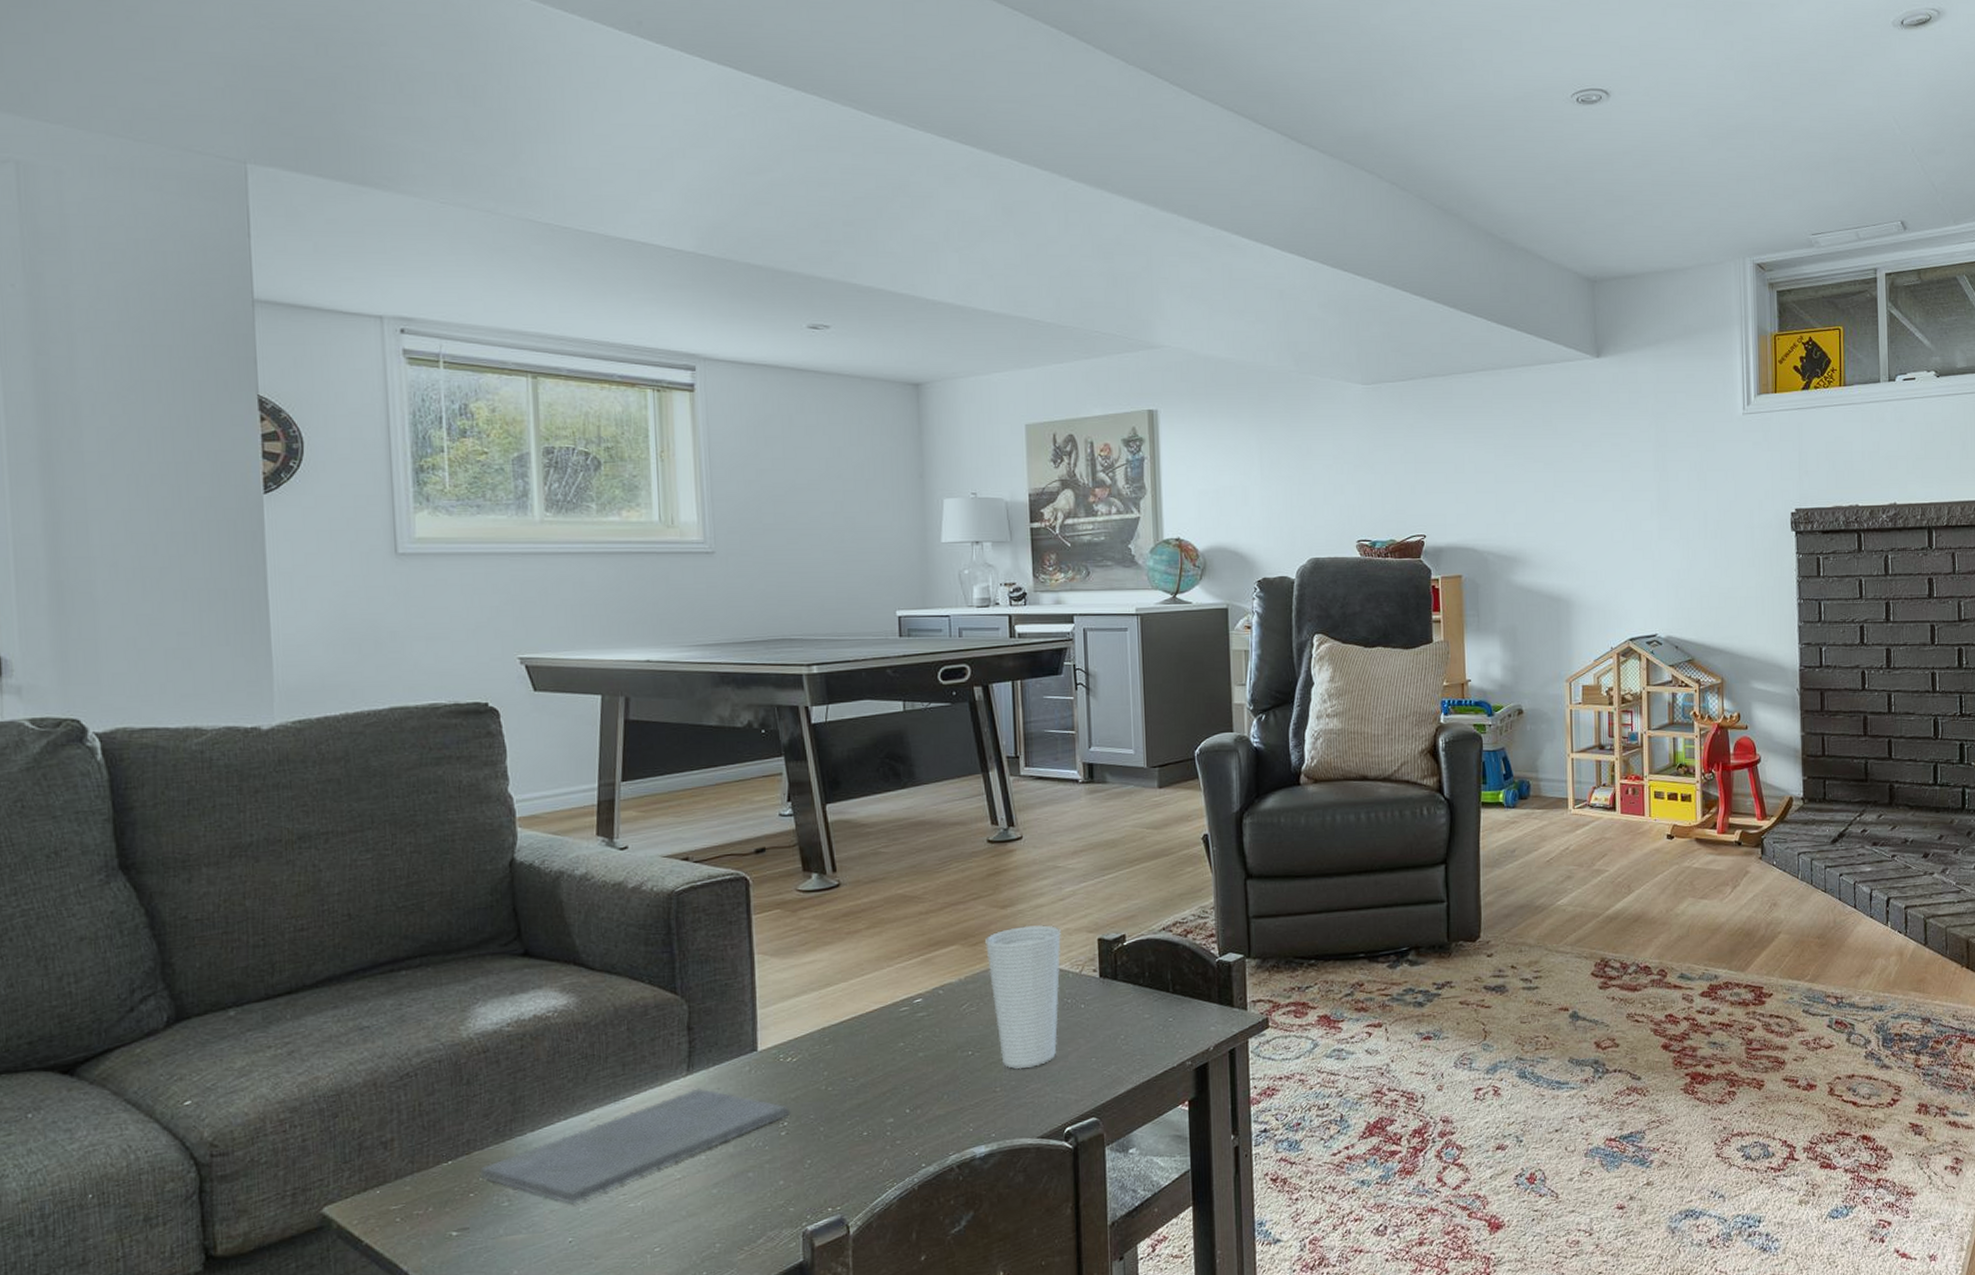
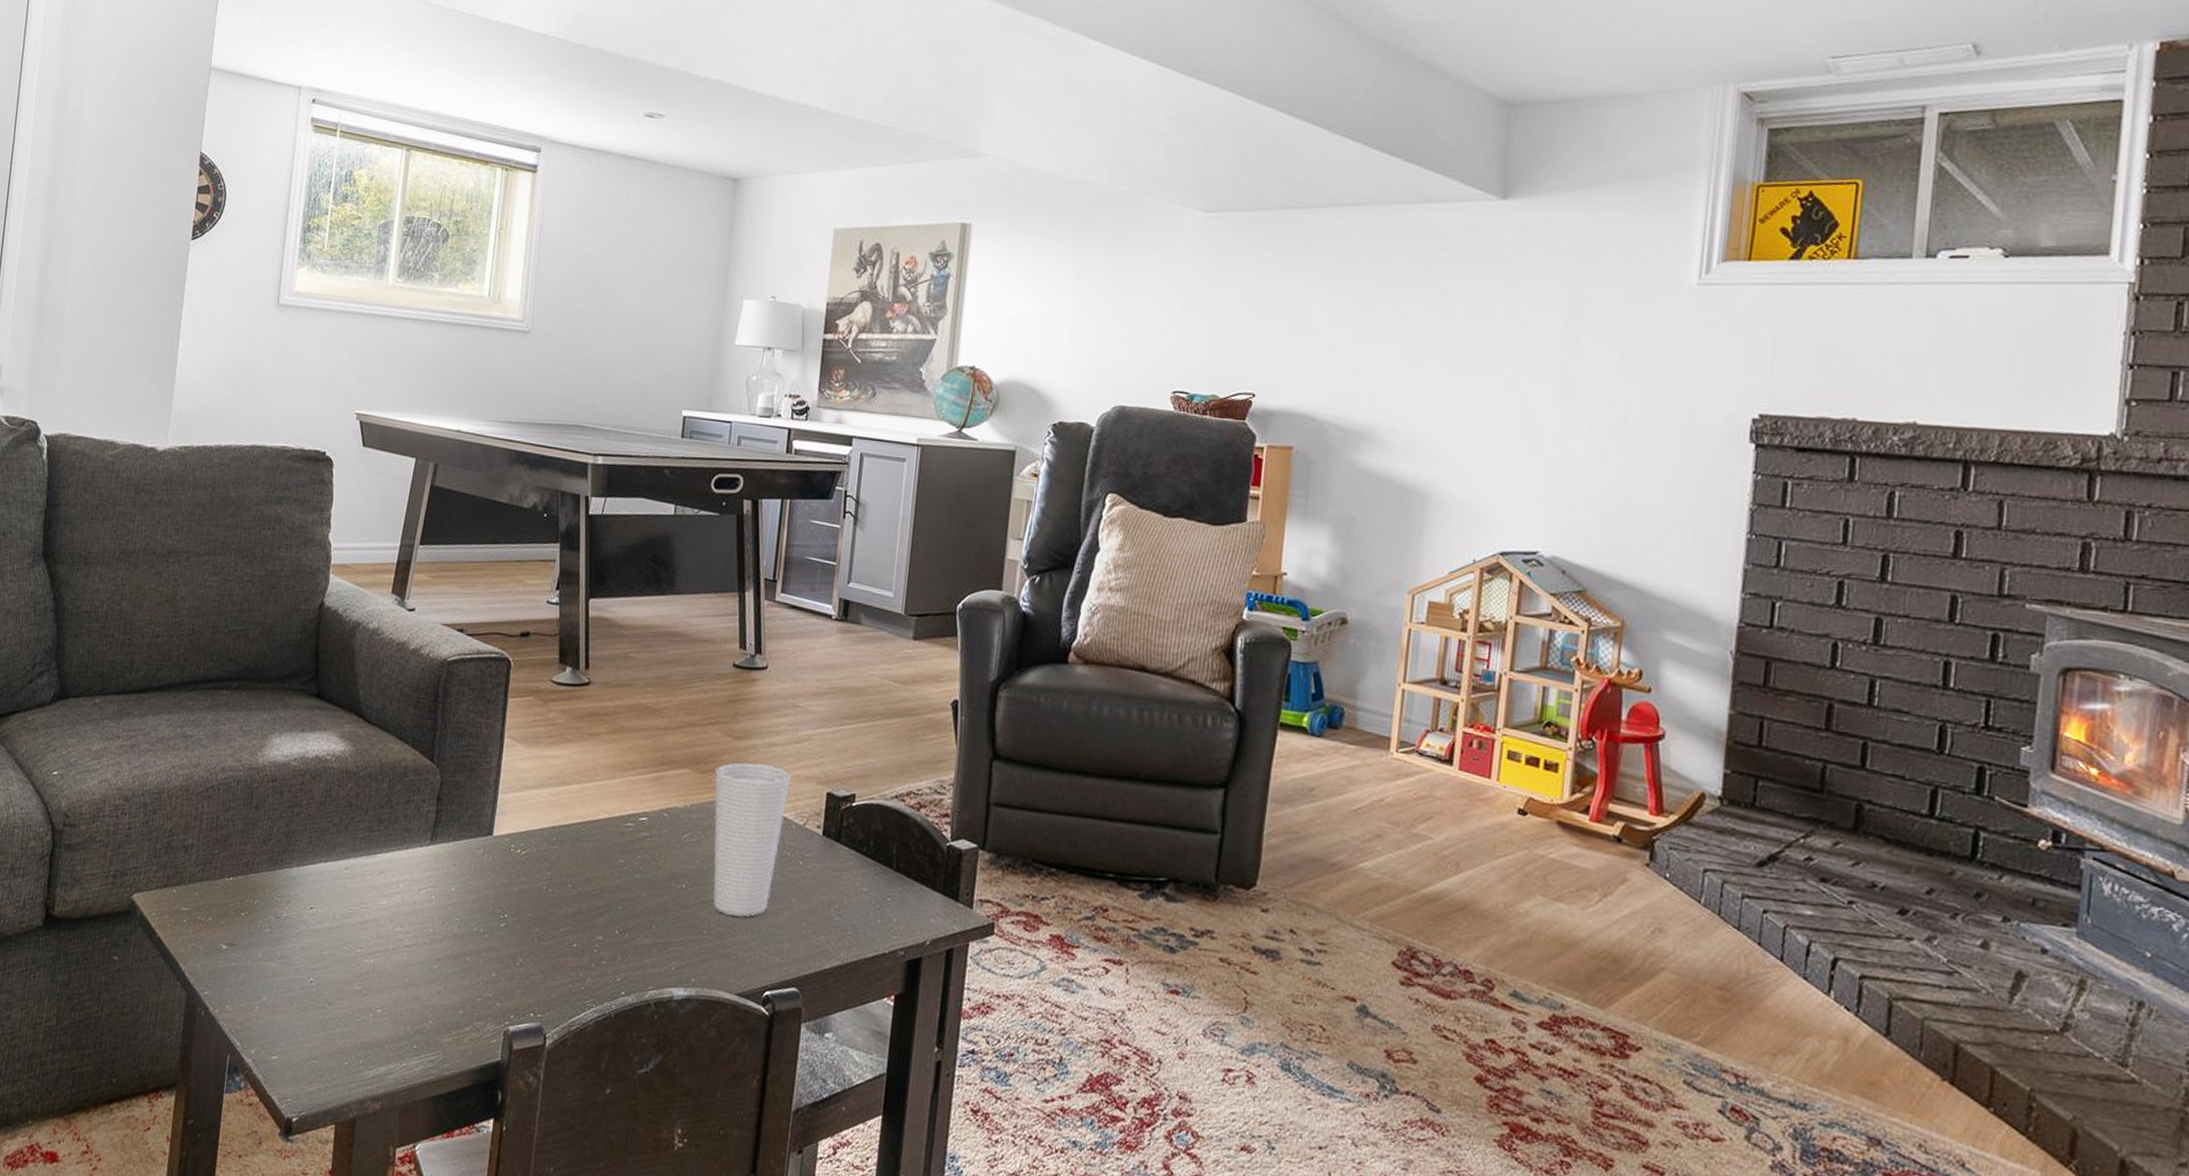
notepad: present [479,1088,790,1204] -> none [251,860,511,946]

